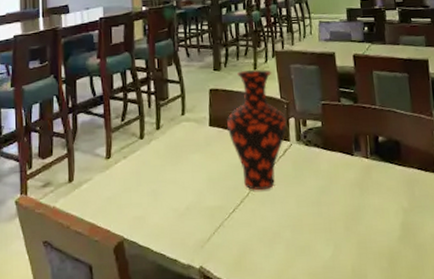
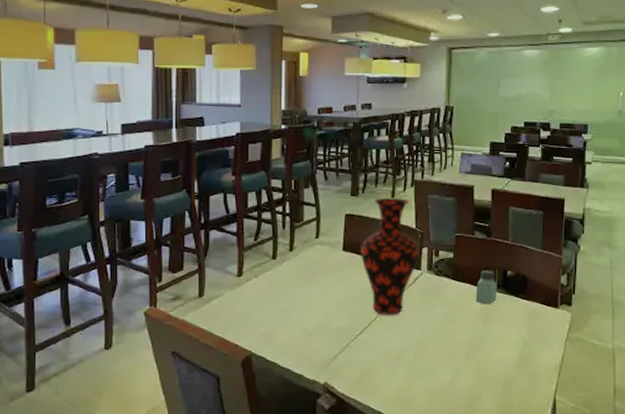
saltshaker: none [348,137,371,174] -> present [475,270,498,305]

